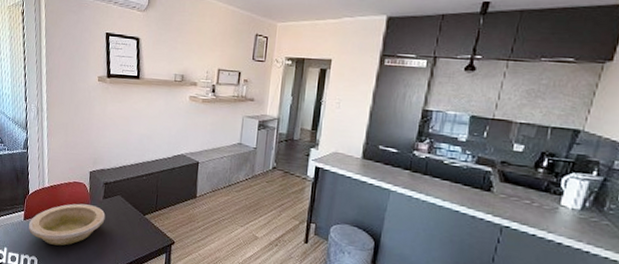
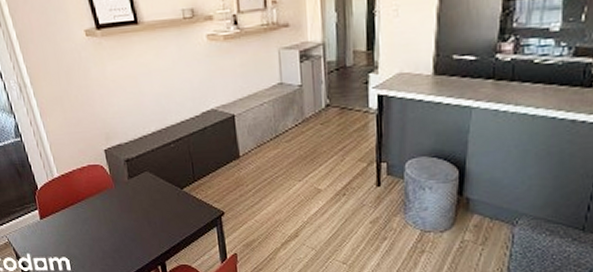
bowl: present [29,203,106,246] -> none [48,188,137,241]

